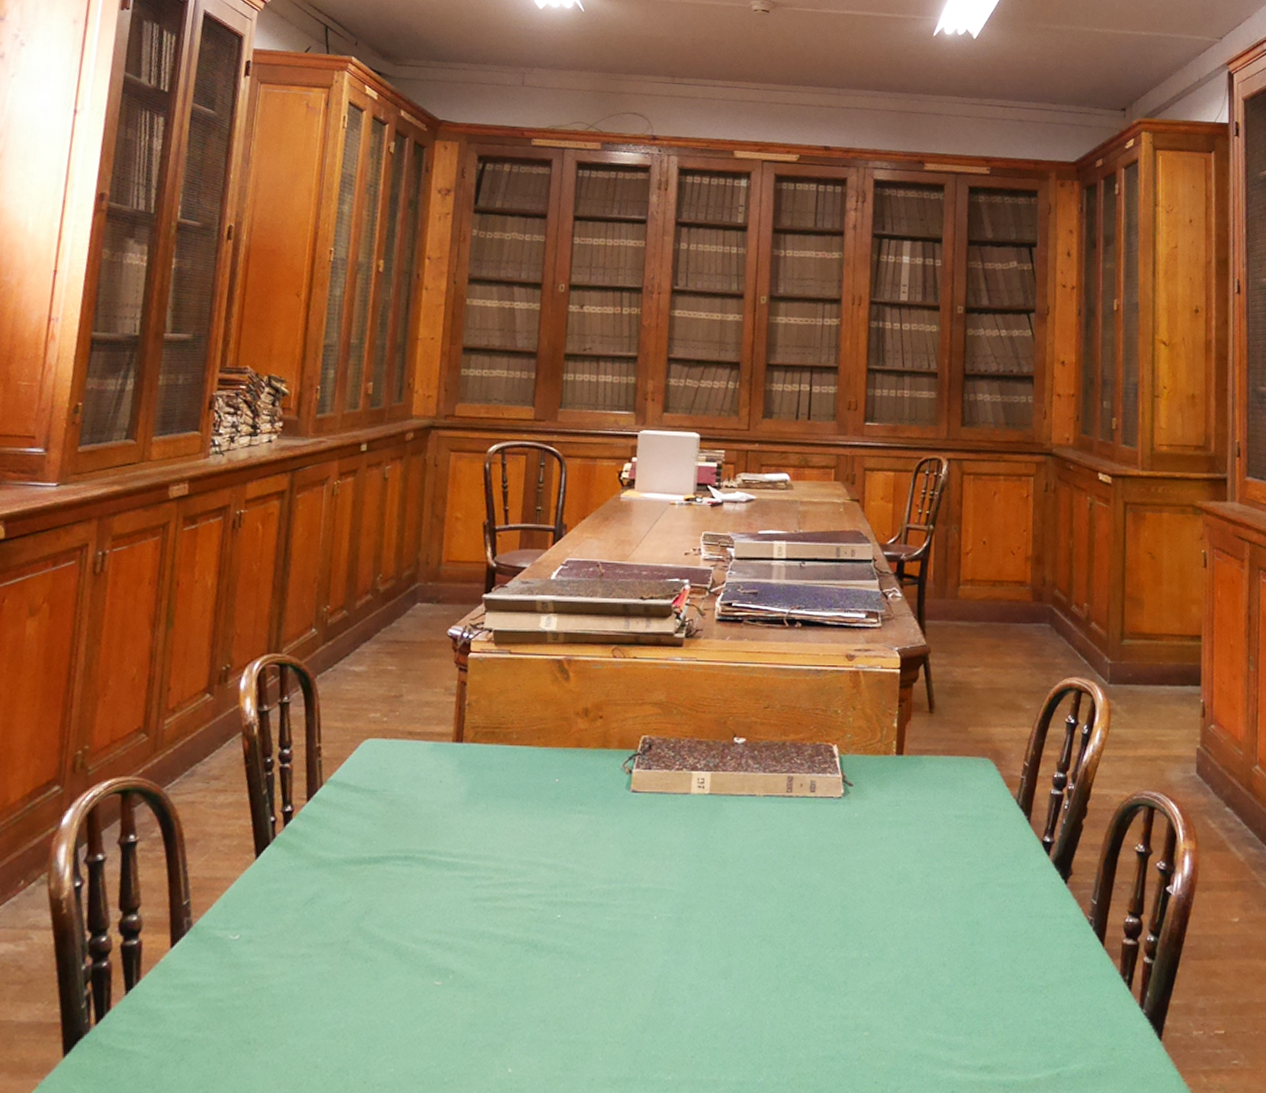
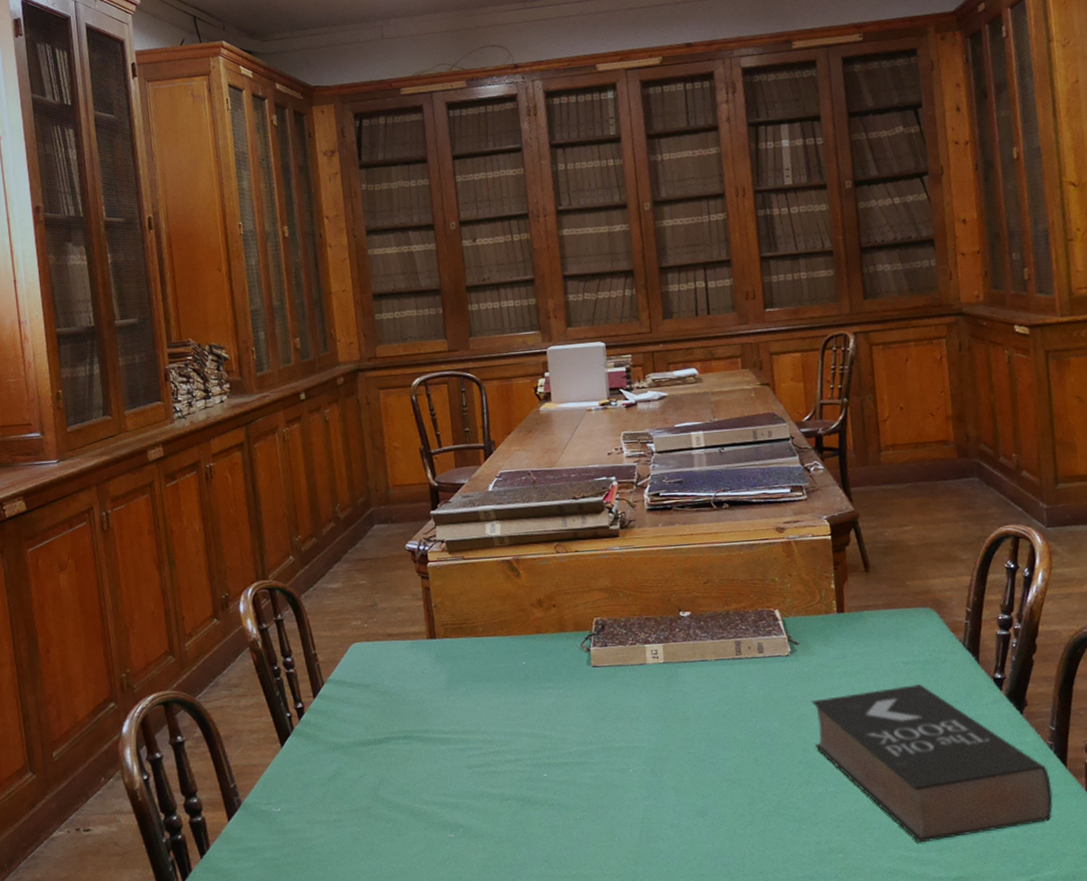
book: none [855,842,1087,1024] -> present [811,684,1053,843]

